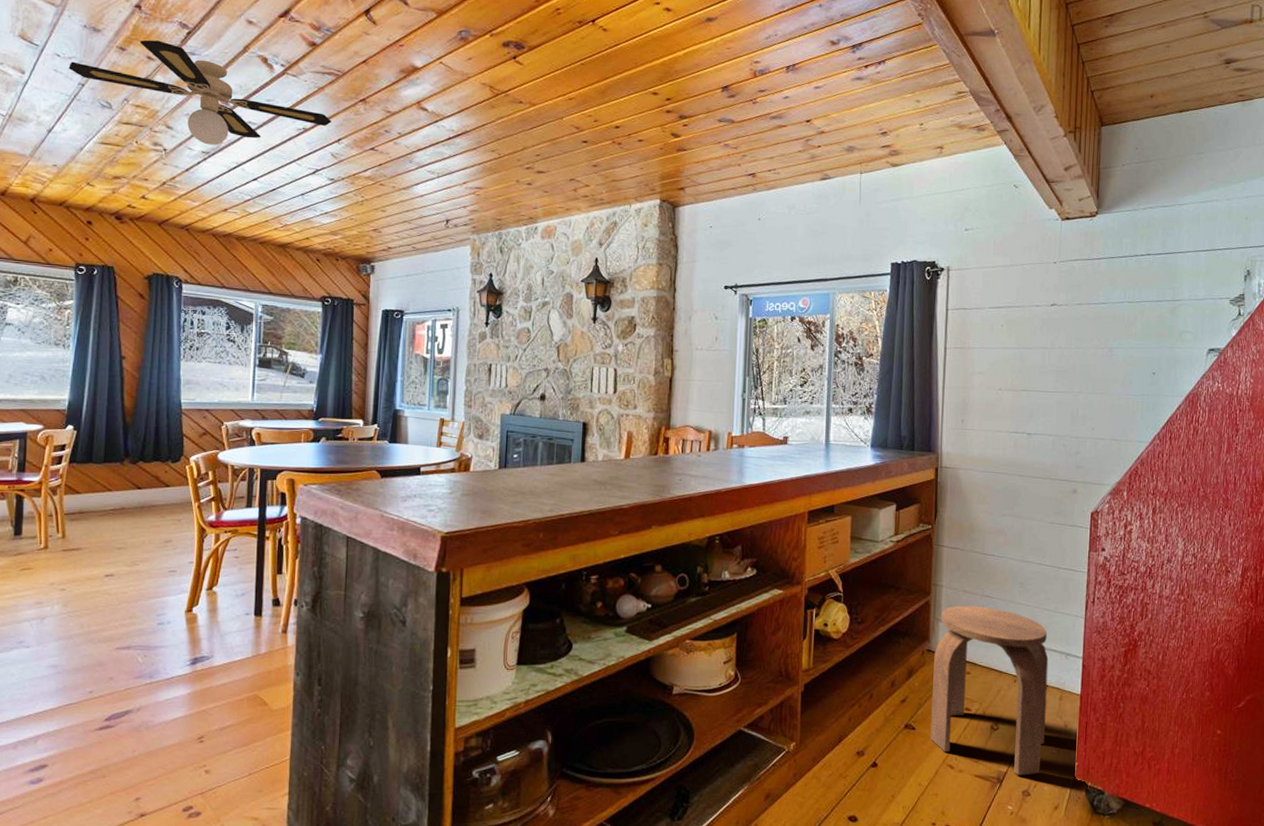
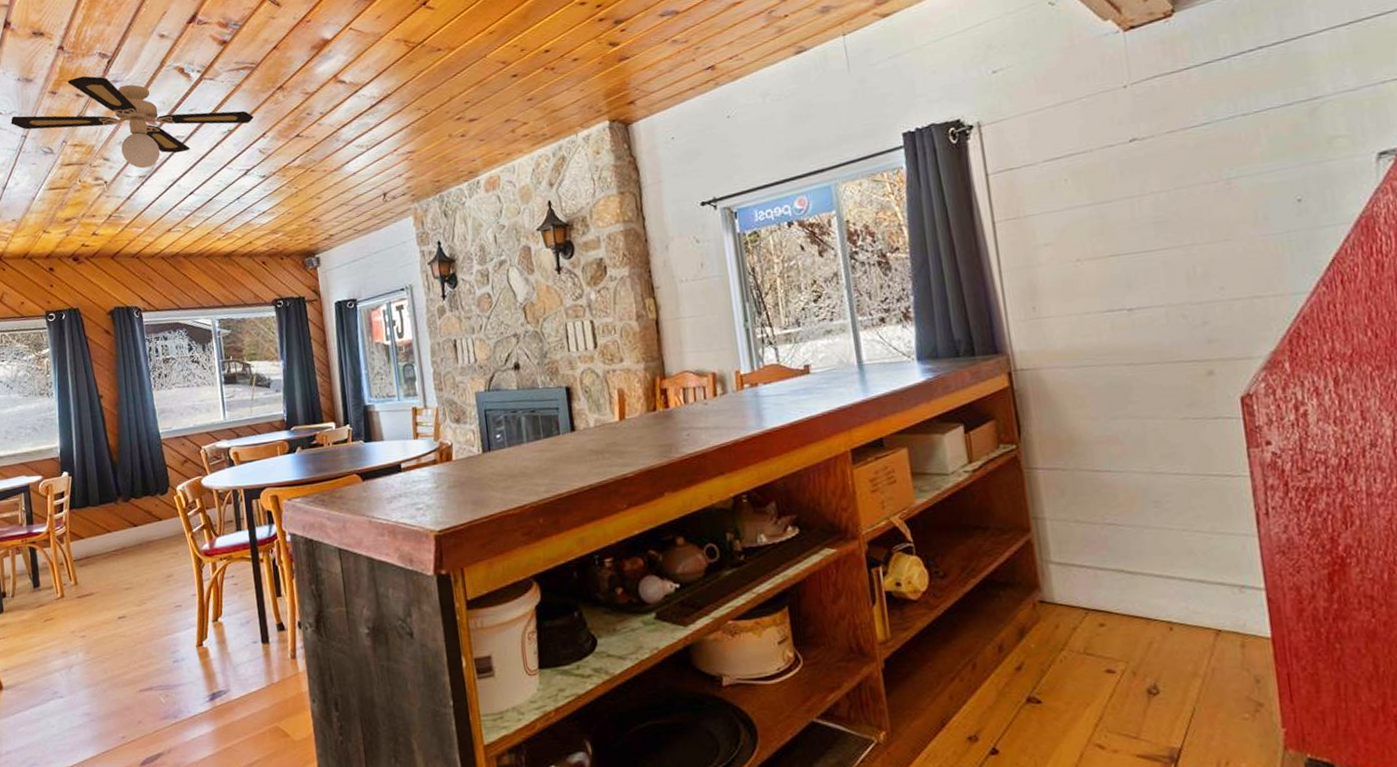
stool: present [930,605,1049,775] -> none [1049,537,1230,751]

